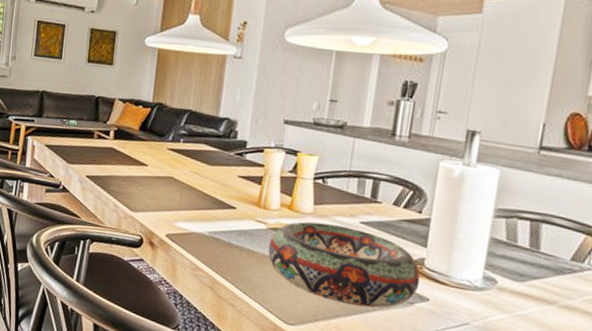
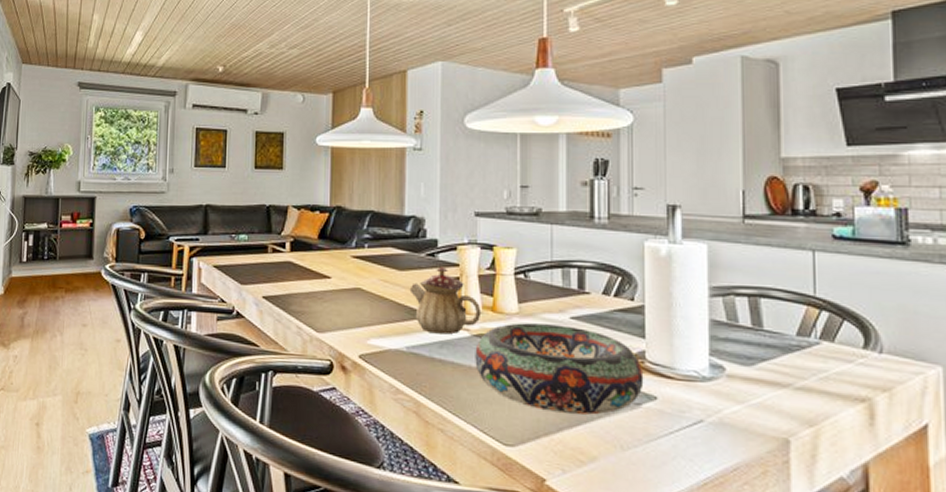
teapot: none [216,165,280,226] -> present [409,266,482,335]

